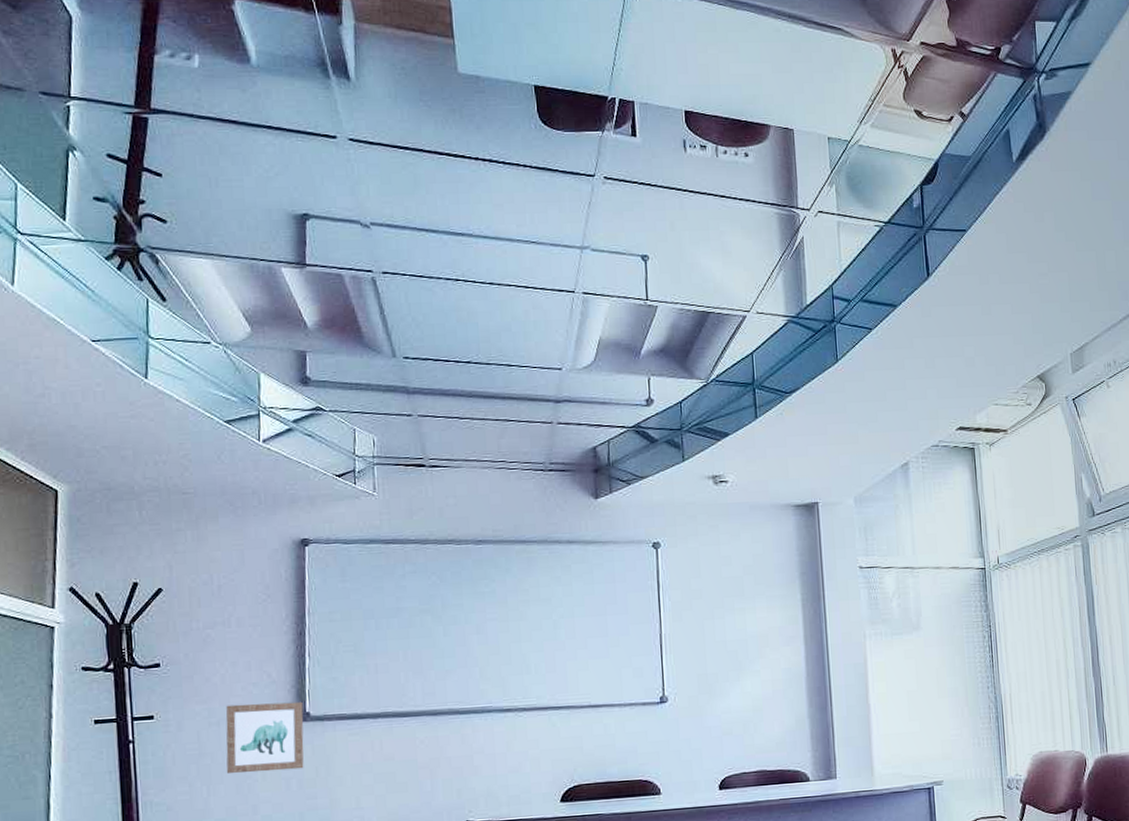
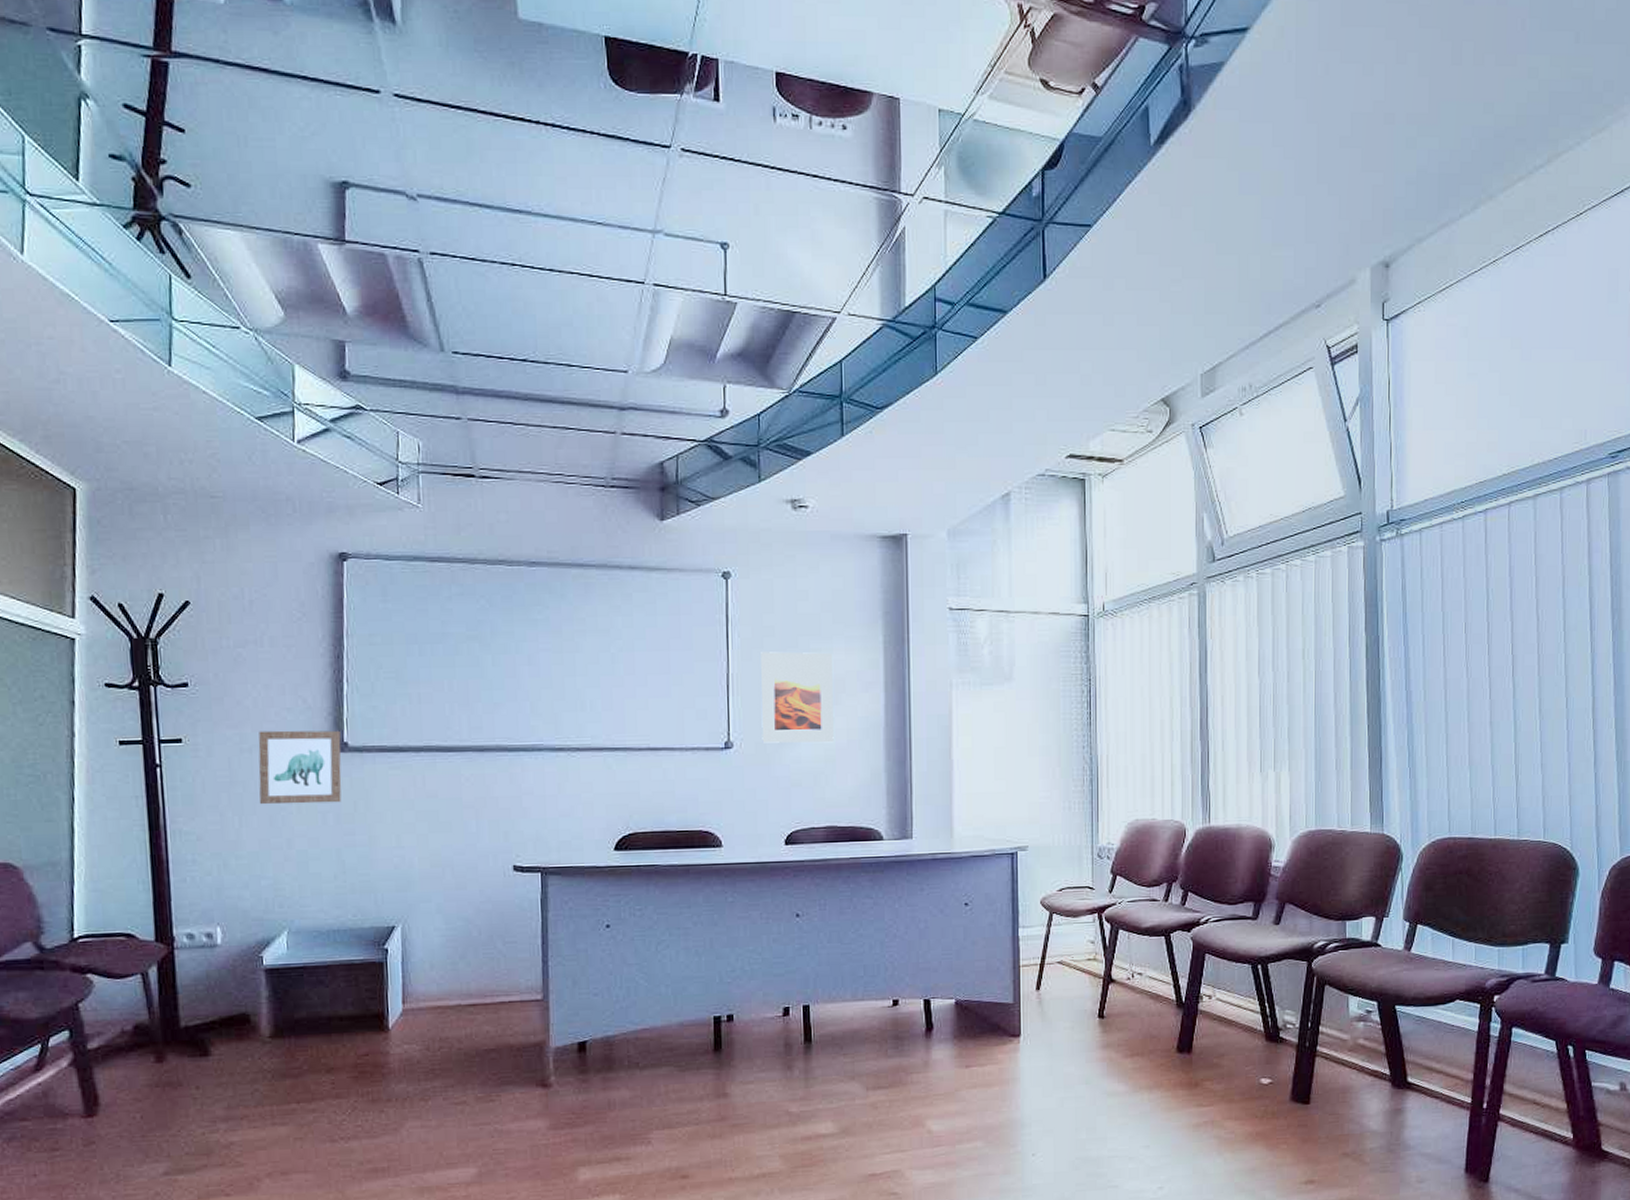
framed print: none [690,611,760,697] -> present [760,651,834,743]

